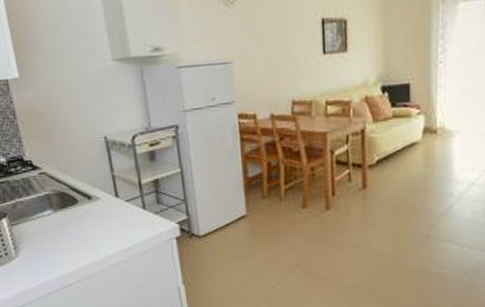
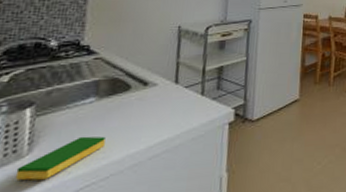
dish sponge: none [12,244,71,278] -> present [15,136,106,181]

